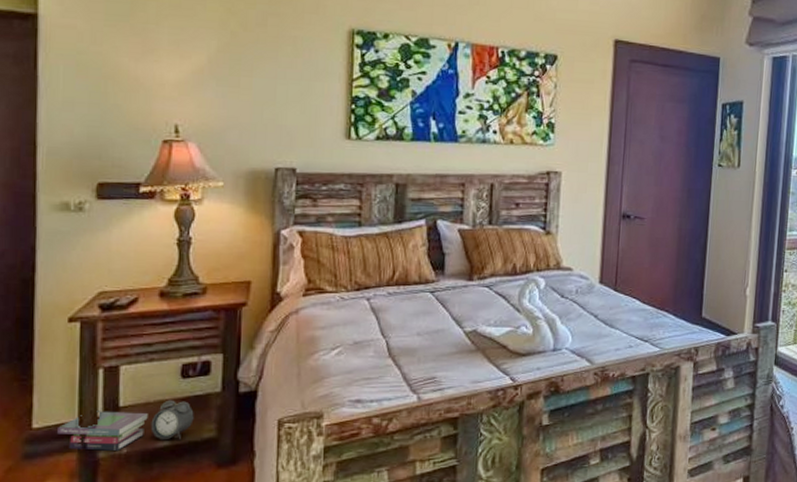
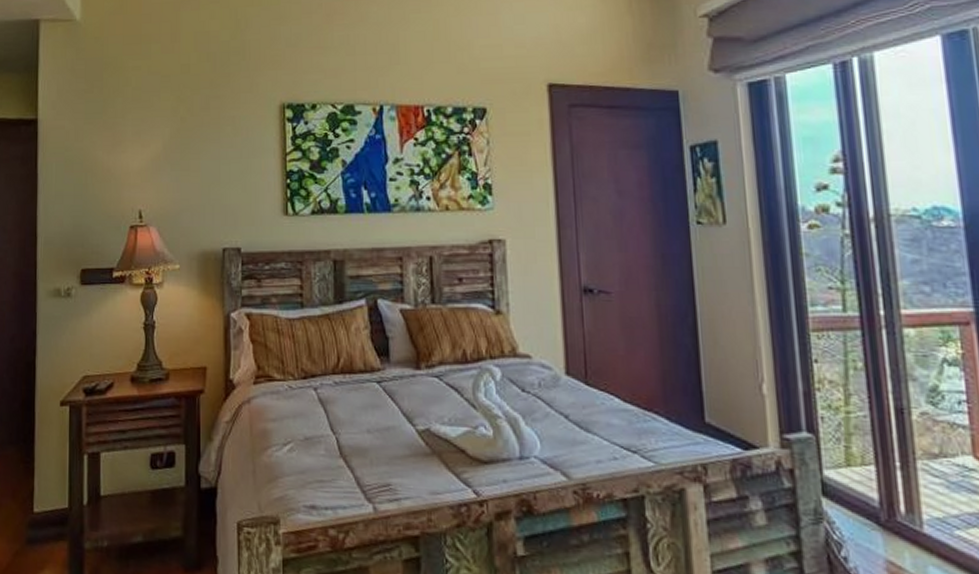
books: present [58,411,148,452] -> none [53,498,124,544]
alarm clock: present [150,400,194,440] -> none [126,491,162,537]

